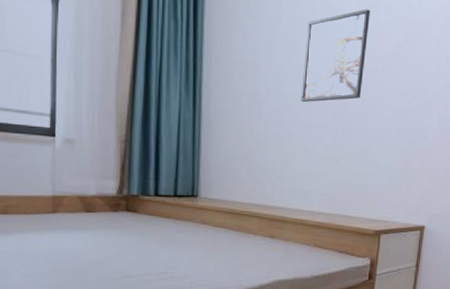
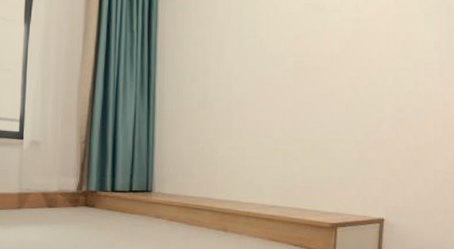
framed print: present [301,9,371,102] -> none [250,11,316,100]

